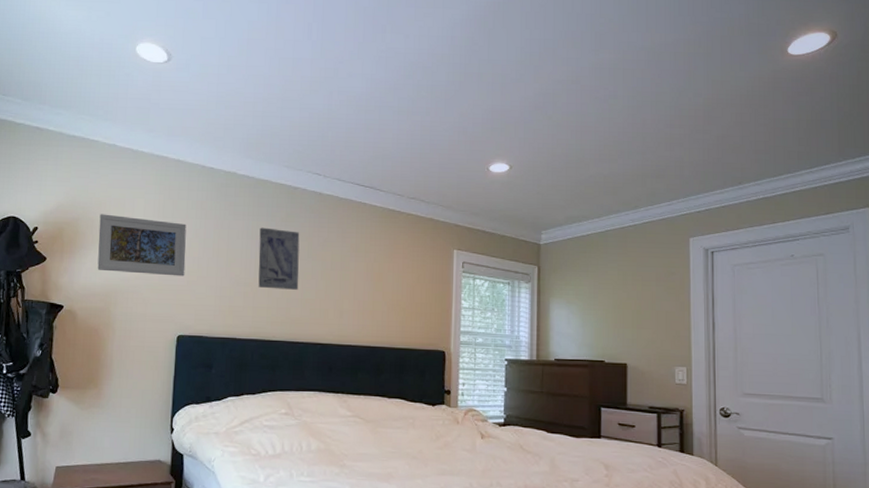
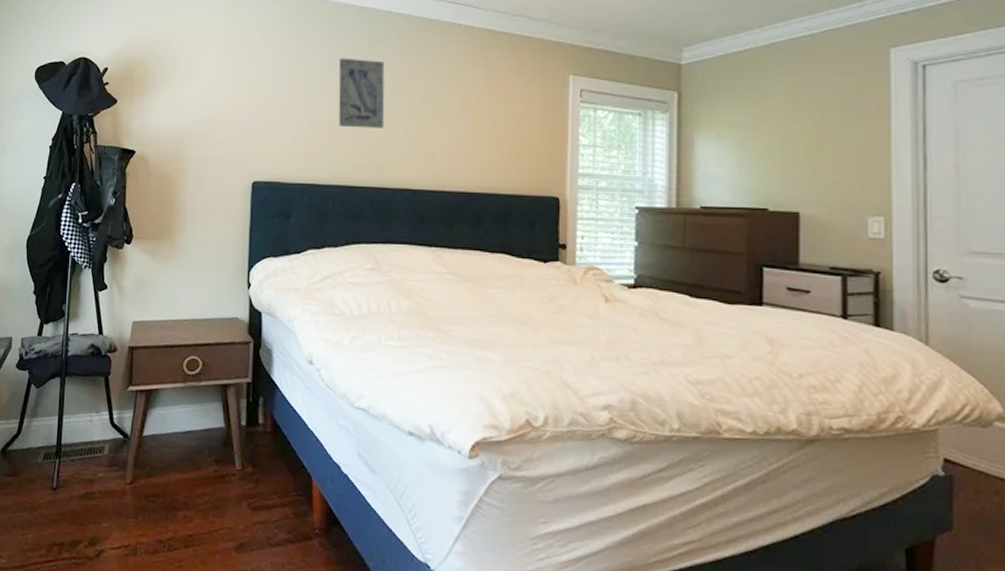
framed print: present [97,214,187,277] -> none [168,50,260,116]

